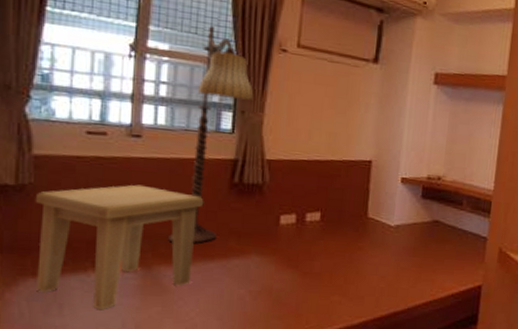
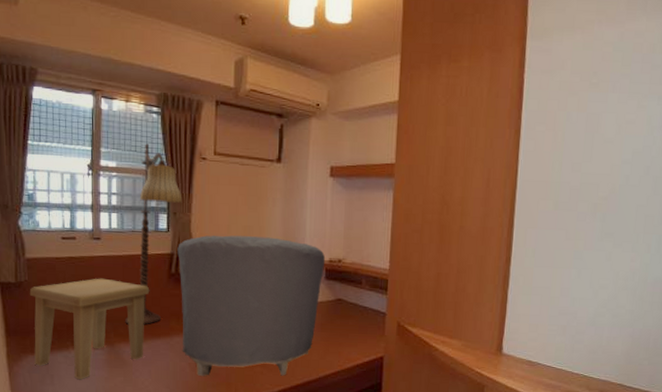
armchair: none [241,140,423,306] -> present [177,235,326,376]

